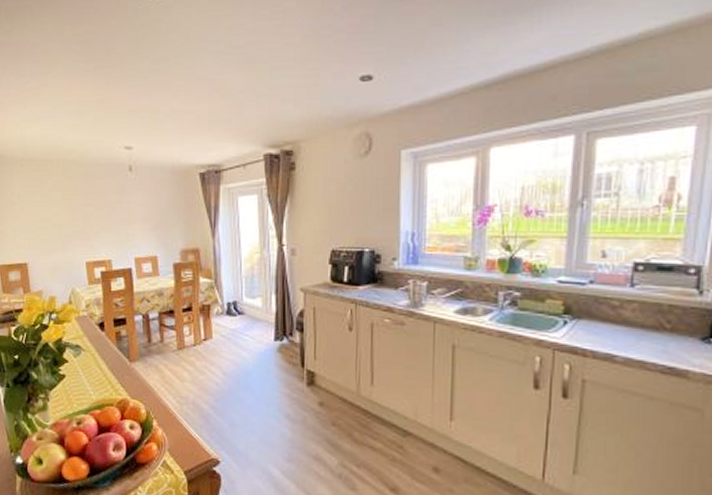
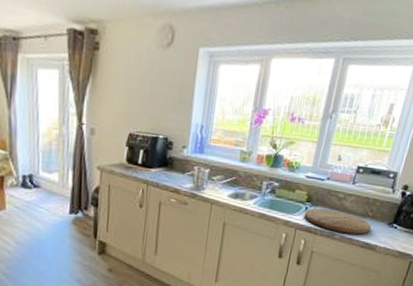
cutting board: none [563,321,672,356] -> present [304,208,371,235]

